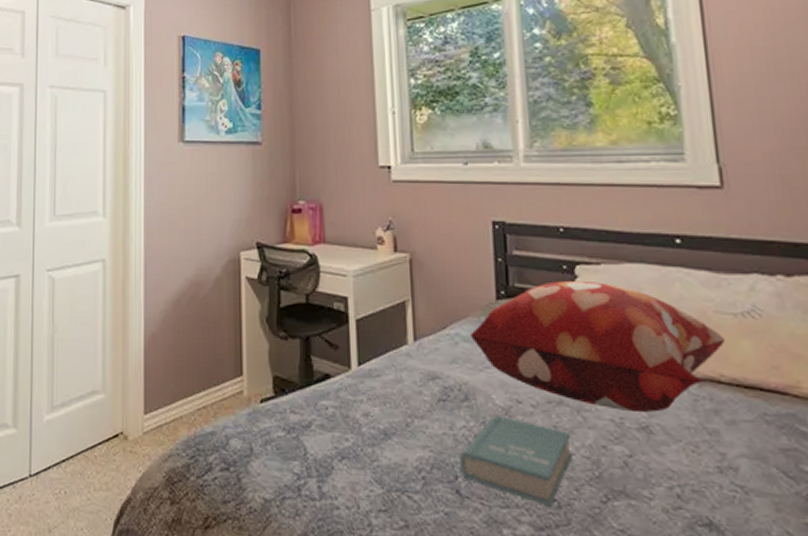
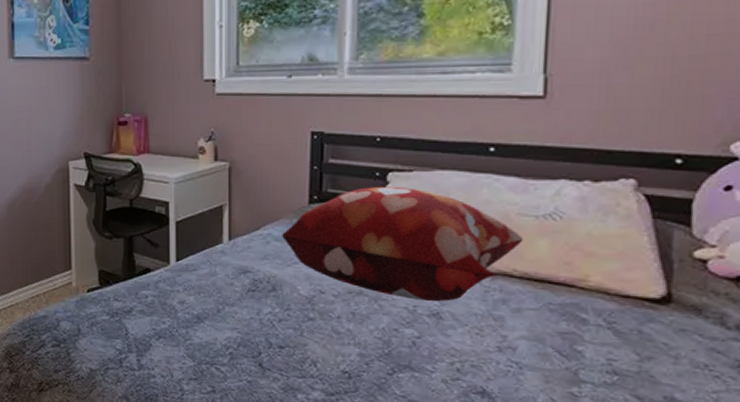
book: present [460,414,572,507] -> none [264,302,366,377]

